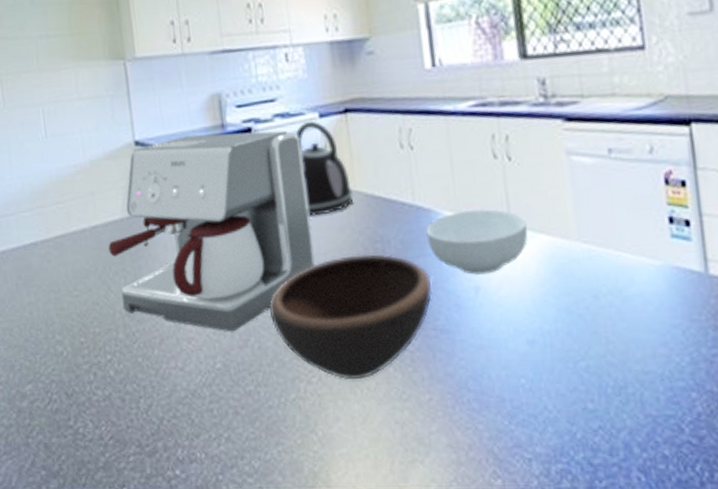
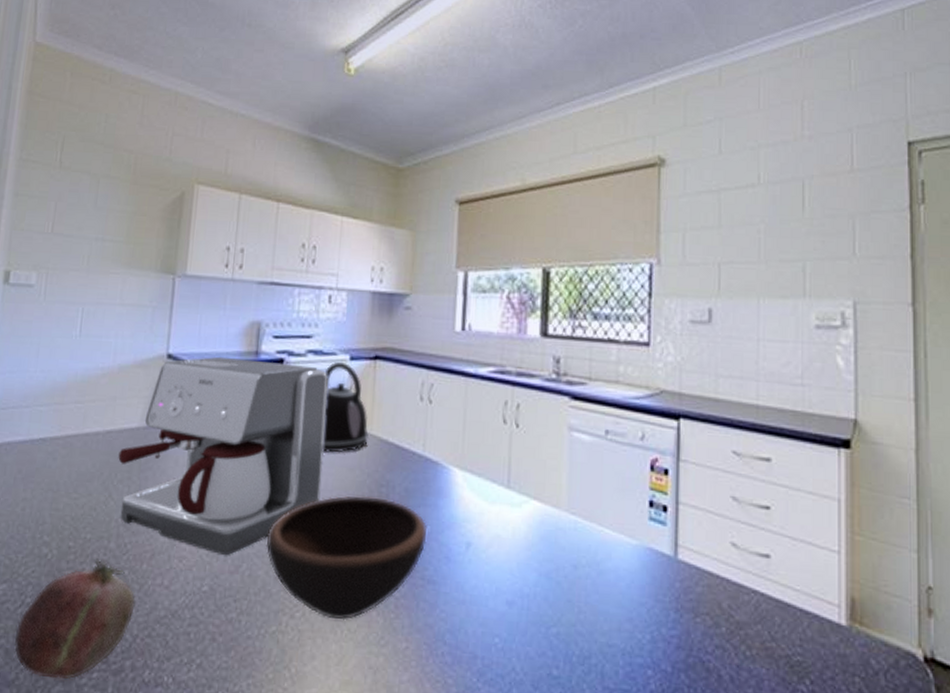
fruit: none [50,350,156,466] -> present [13,558,136,680]
cereal bowl: present [426,208,528,275] -> none [430,468,524,532]

